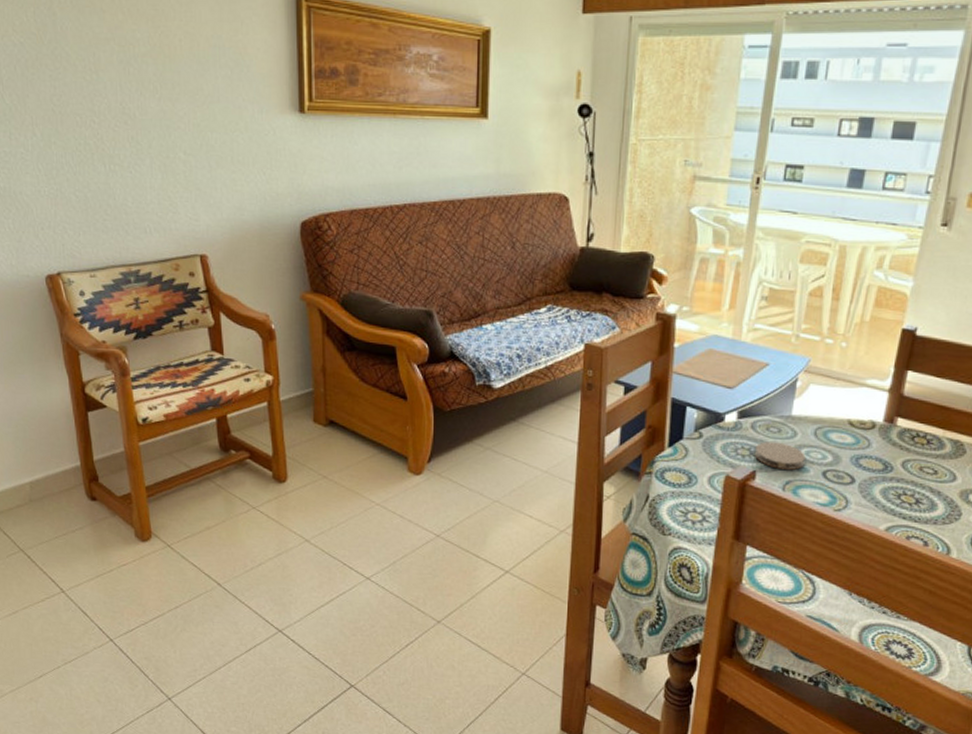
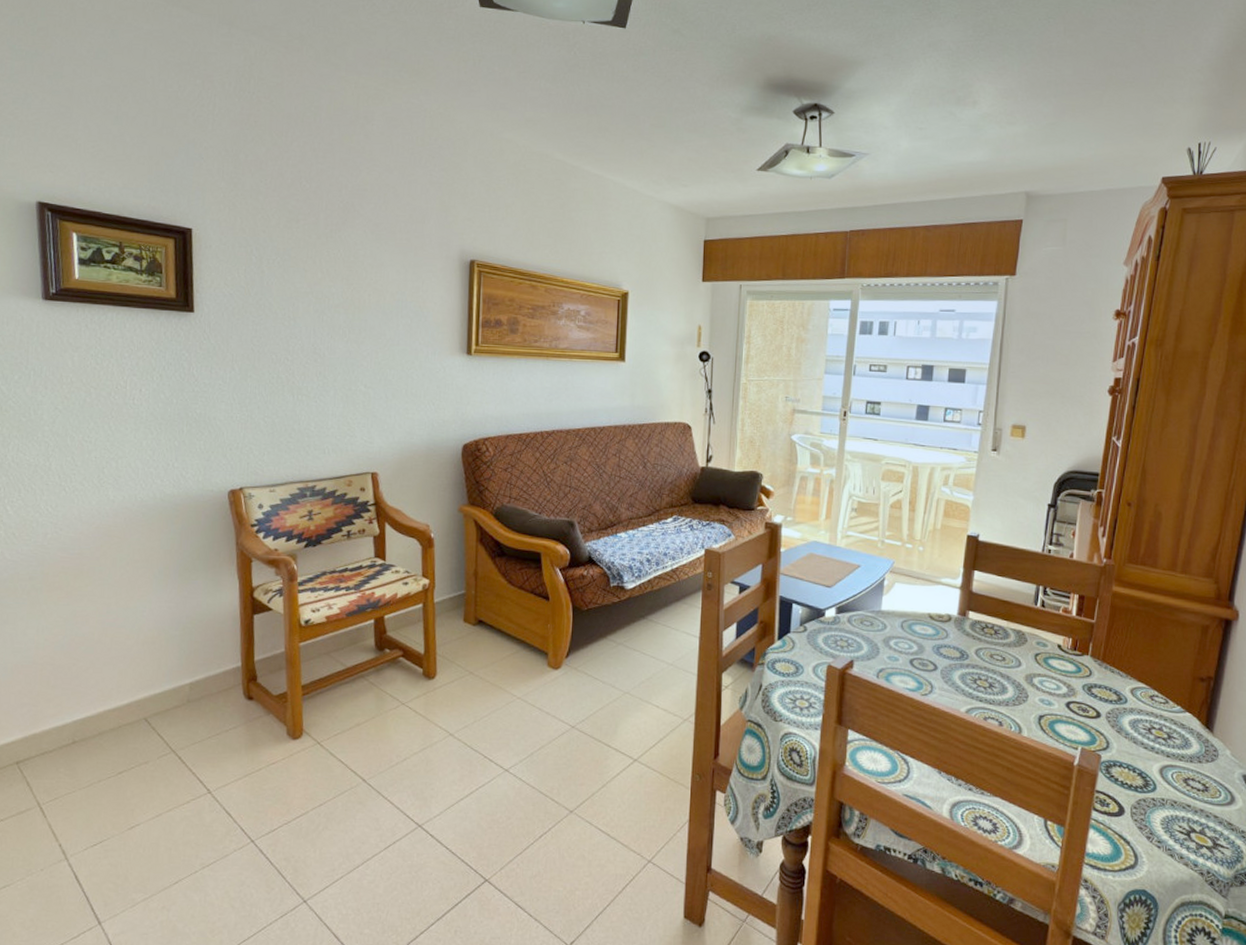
coaster: present [754,441,806,470] -> none [851,634,895,659]

